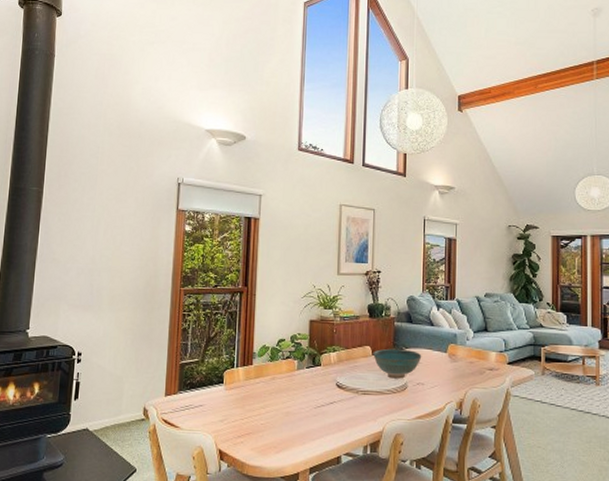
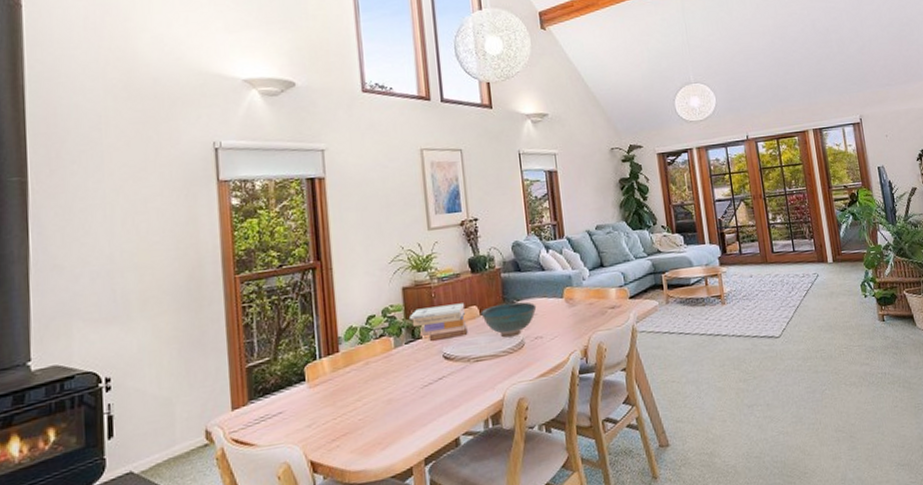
books: none [312,340,360,371] -> present [408,303,468,341]

